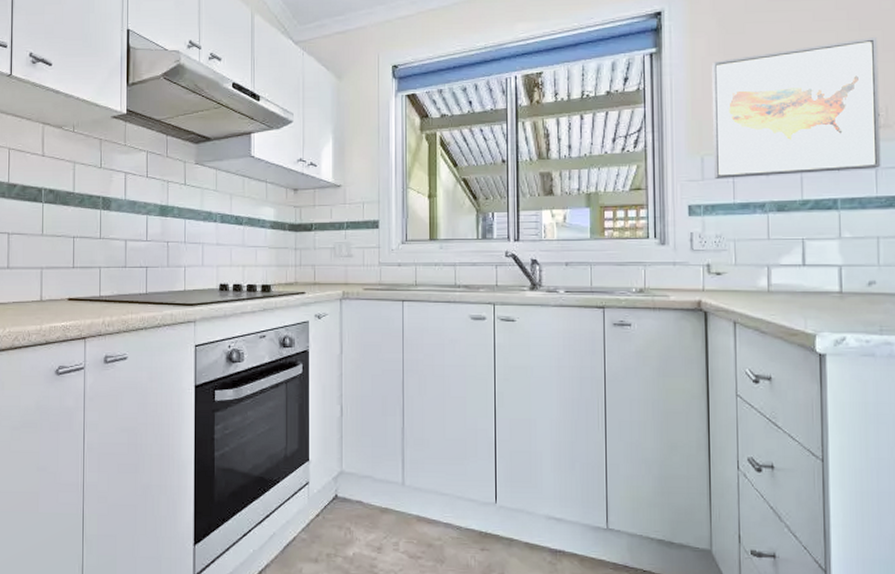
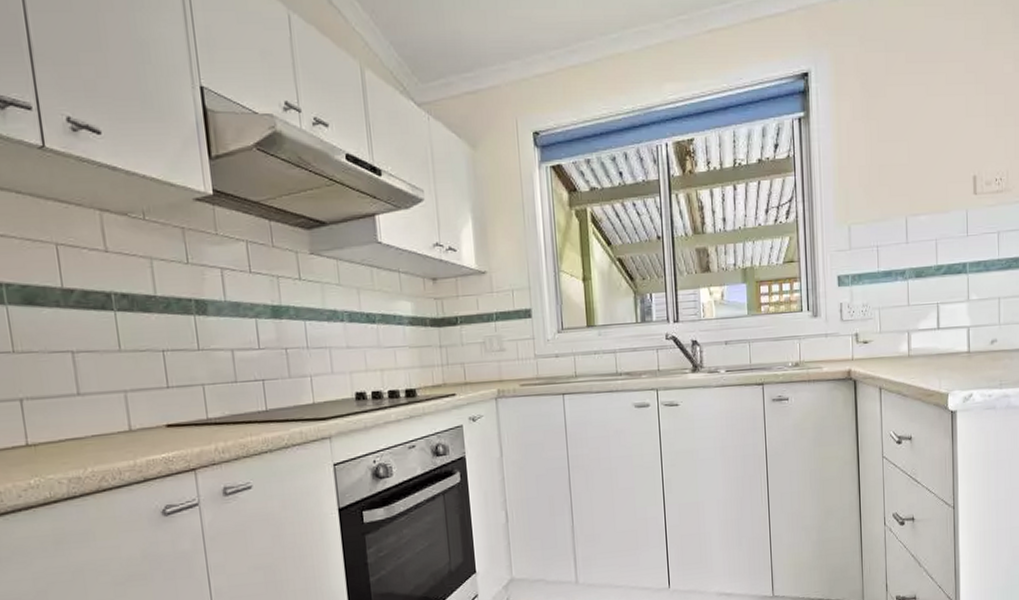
wall art: present [711,36,881,179] -> none [856,100,1002,248]

